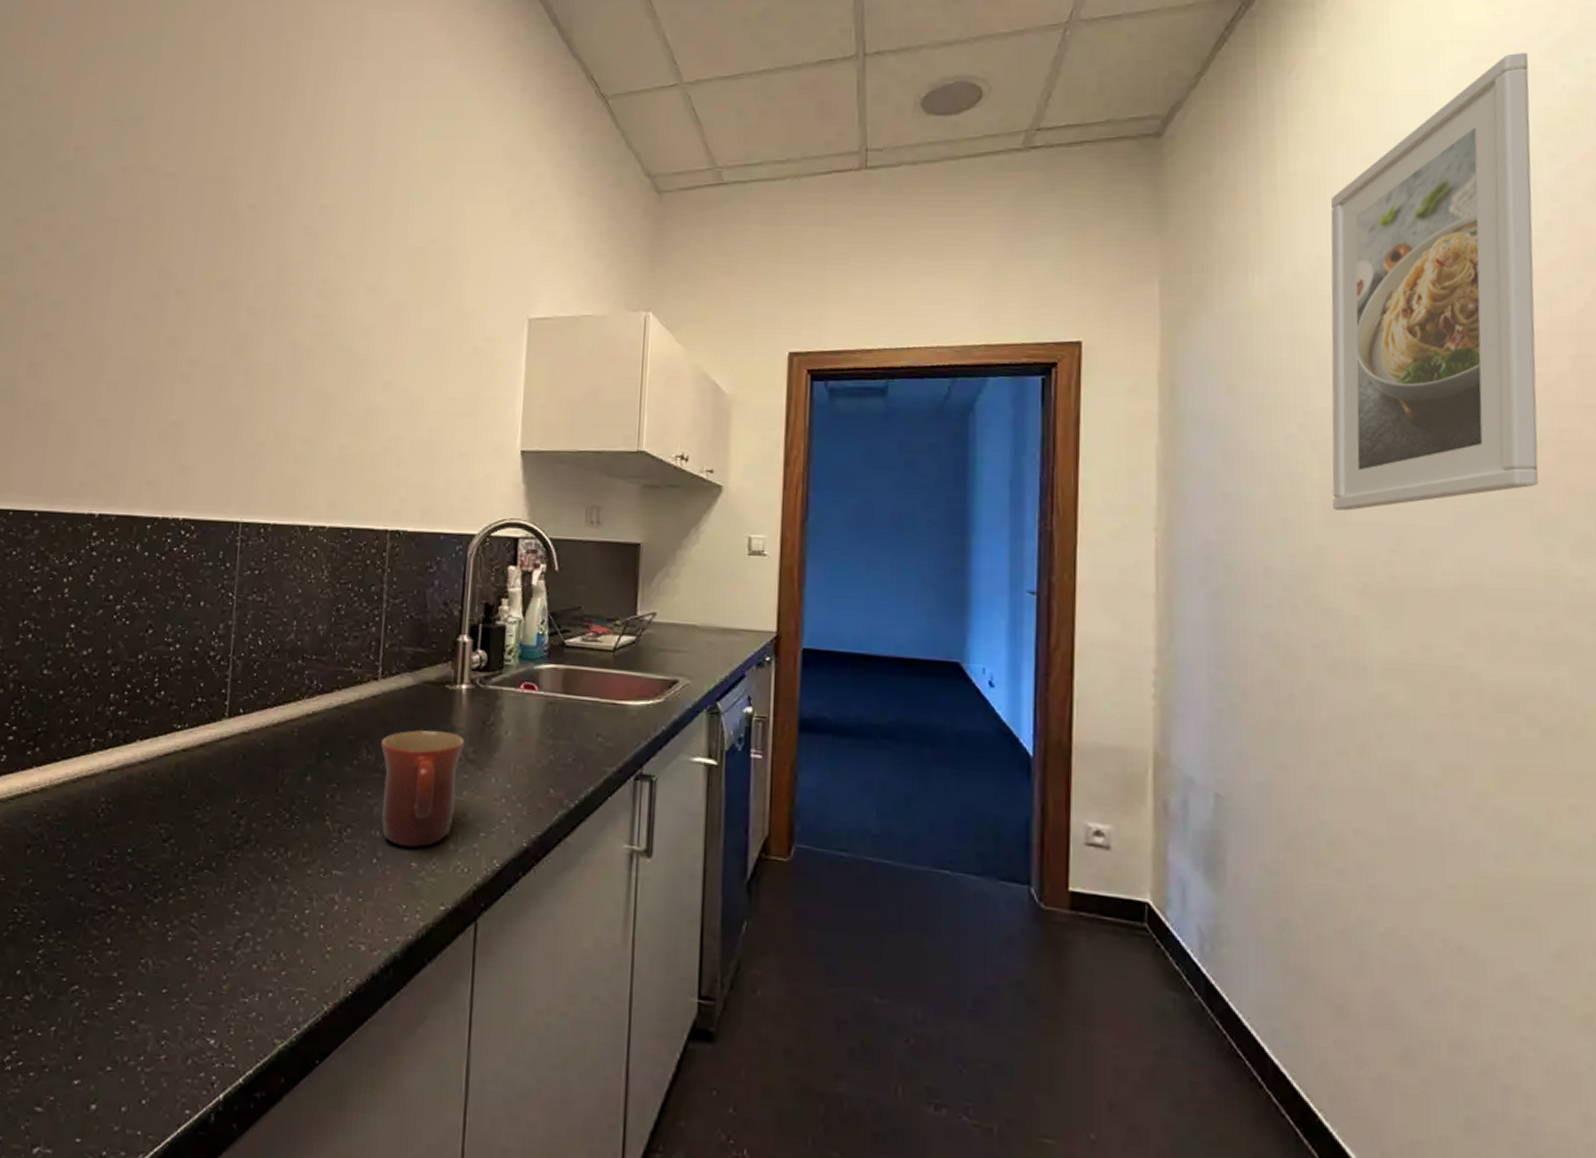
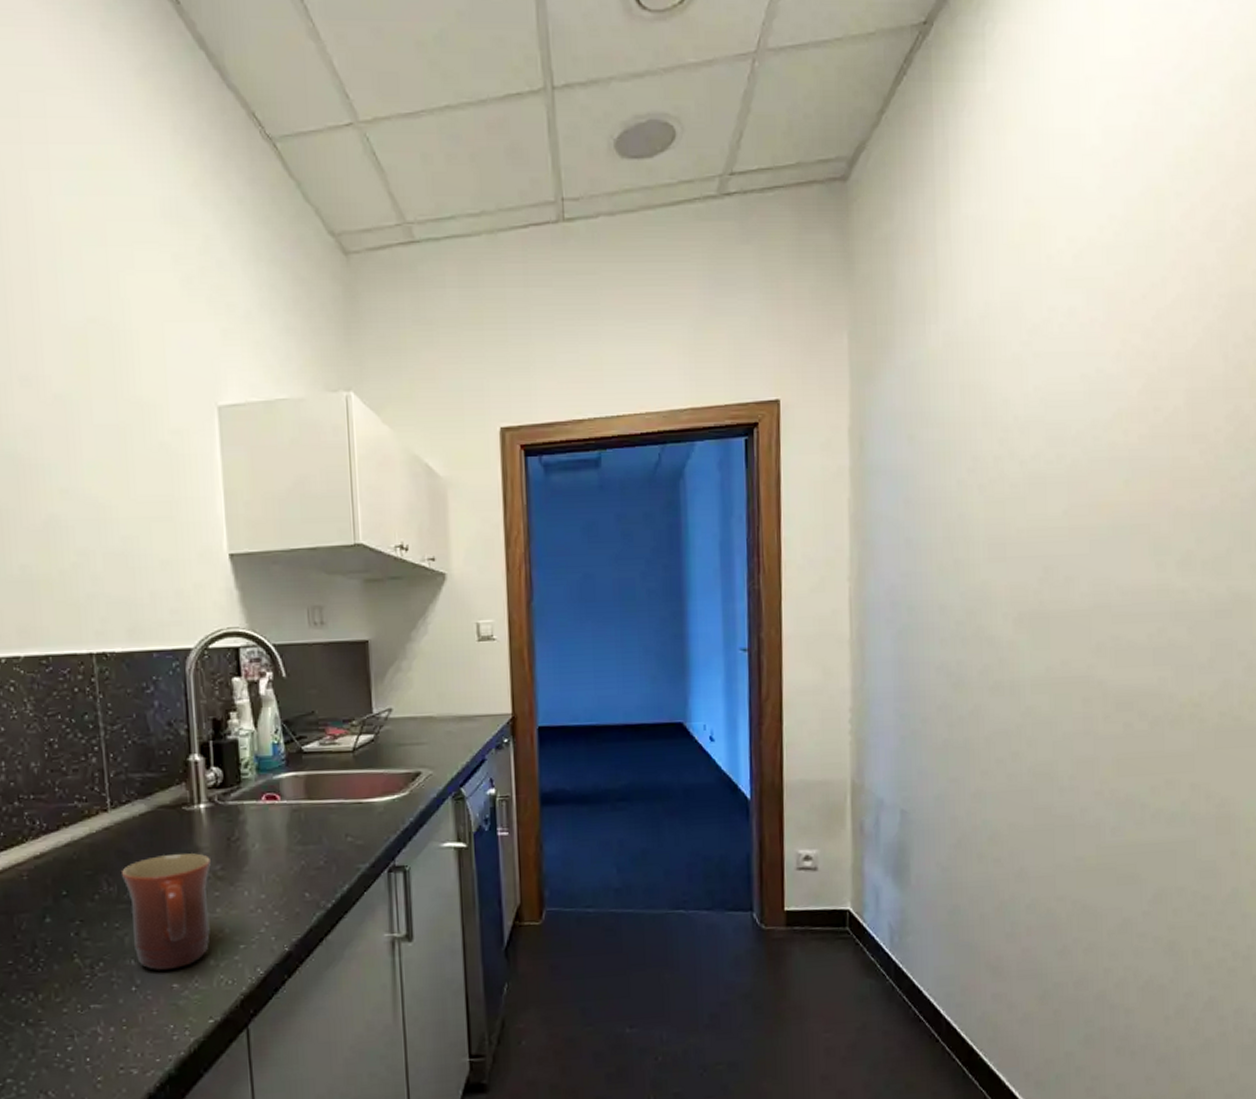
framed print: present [1330,52,1539,511] -> none [995,88,1164,547]

